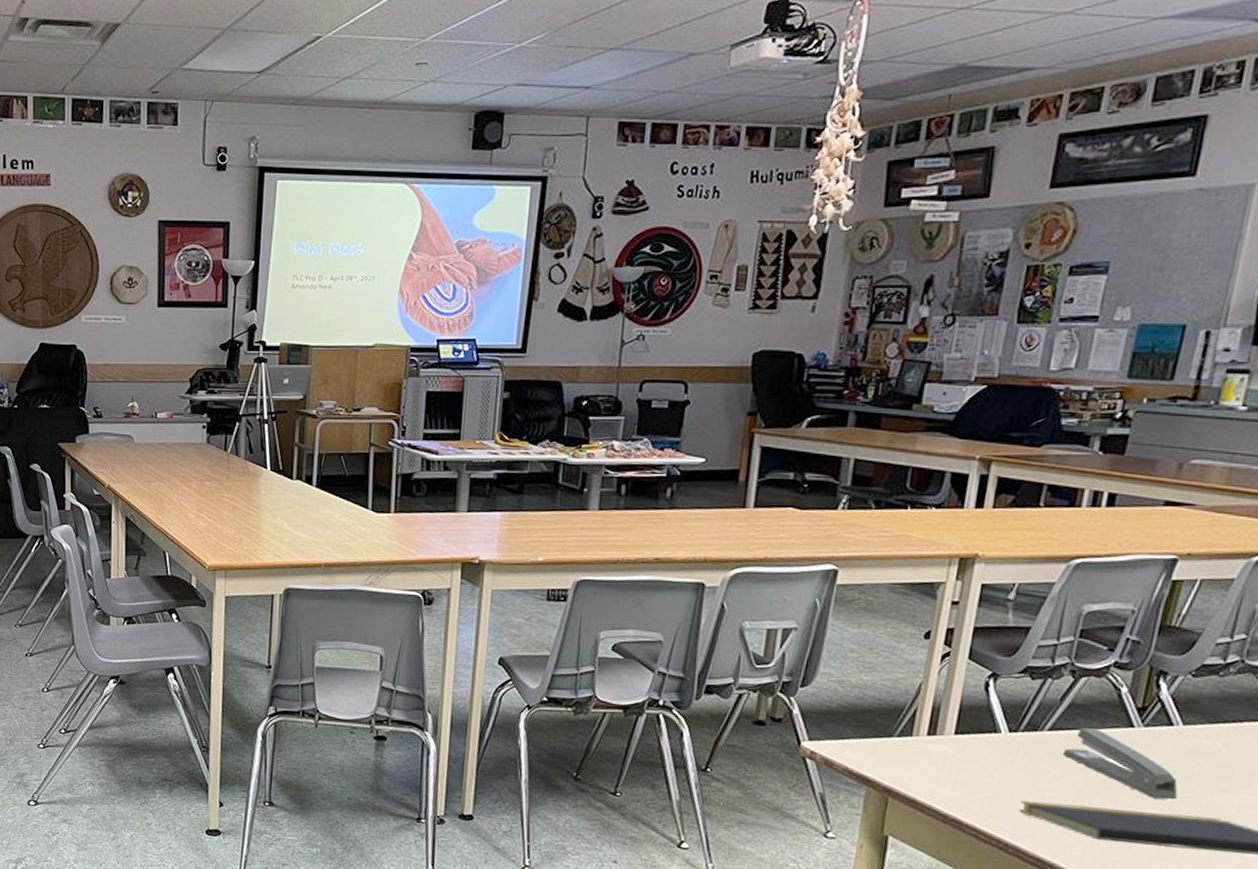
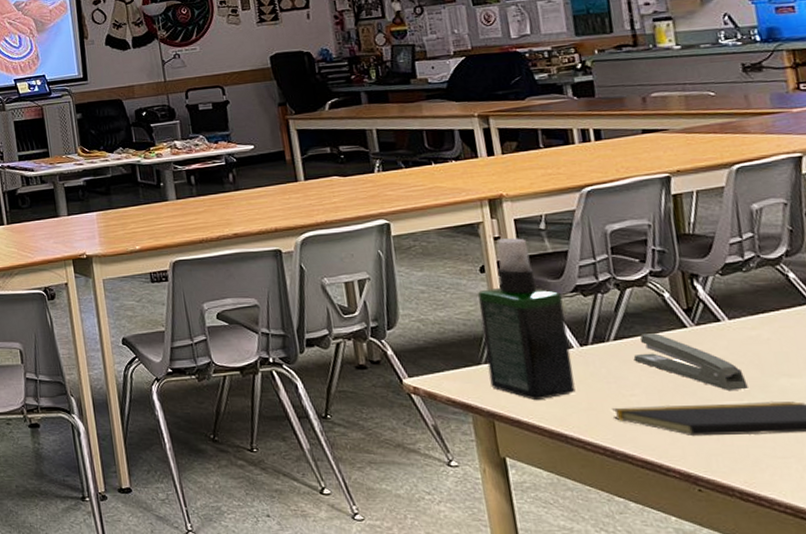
spray bottle: none [897,604,1007,783] -> present [478,238,576,401]

